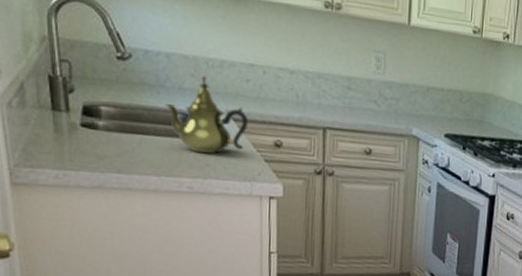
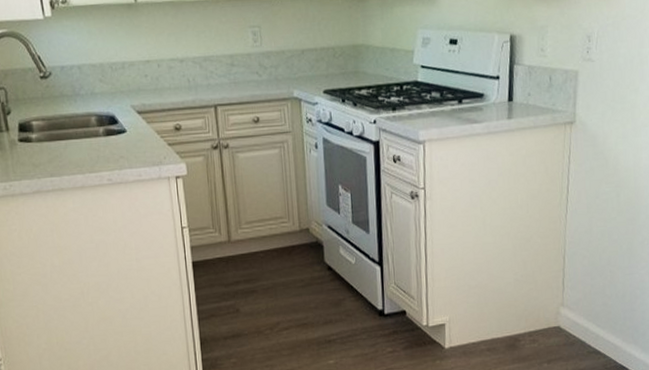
teapot: present [164,76,249,154] -> none [81,79,151,147]

